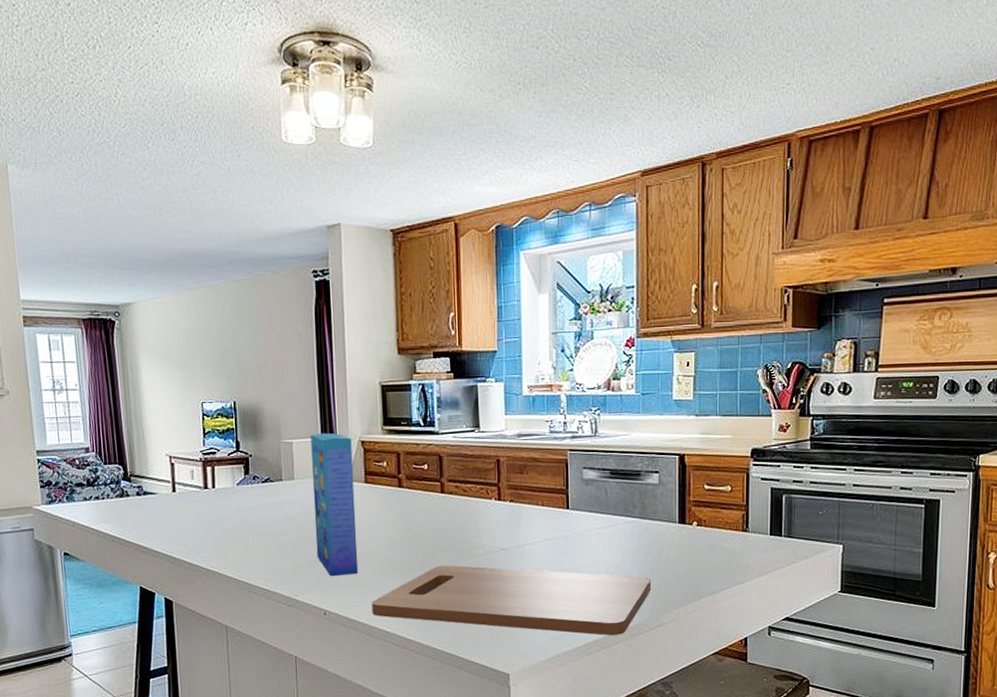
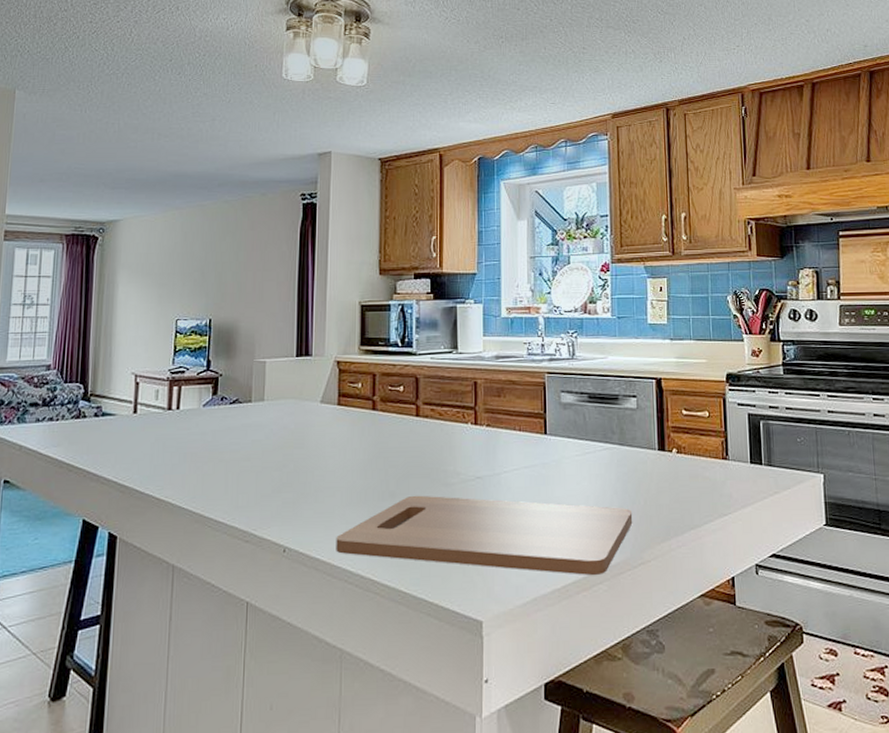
cereal box: present [310,433,359,577] -> none [281,352,327,508]

